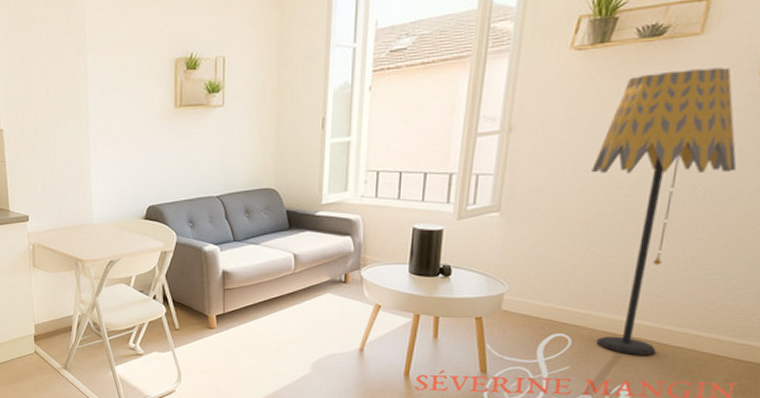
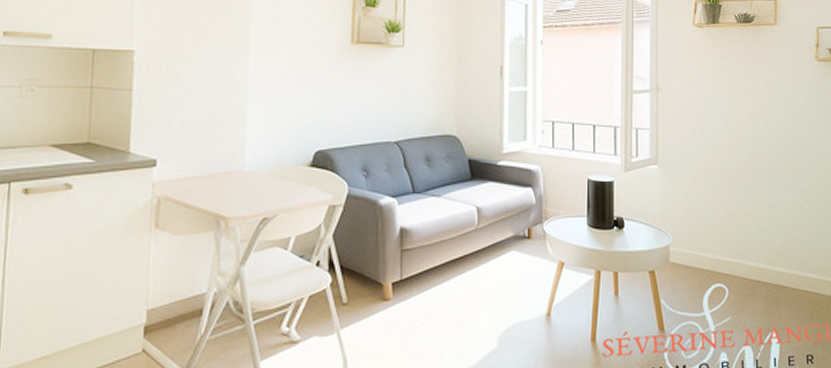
floor lamp: present [592,67,737,355] -> none [721,50,815,301]

